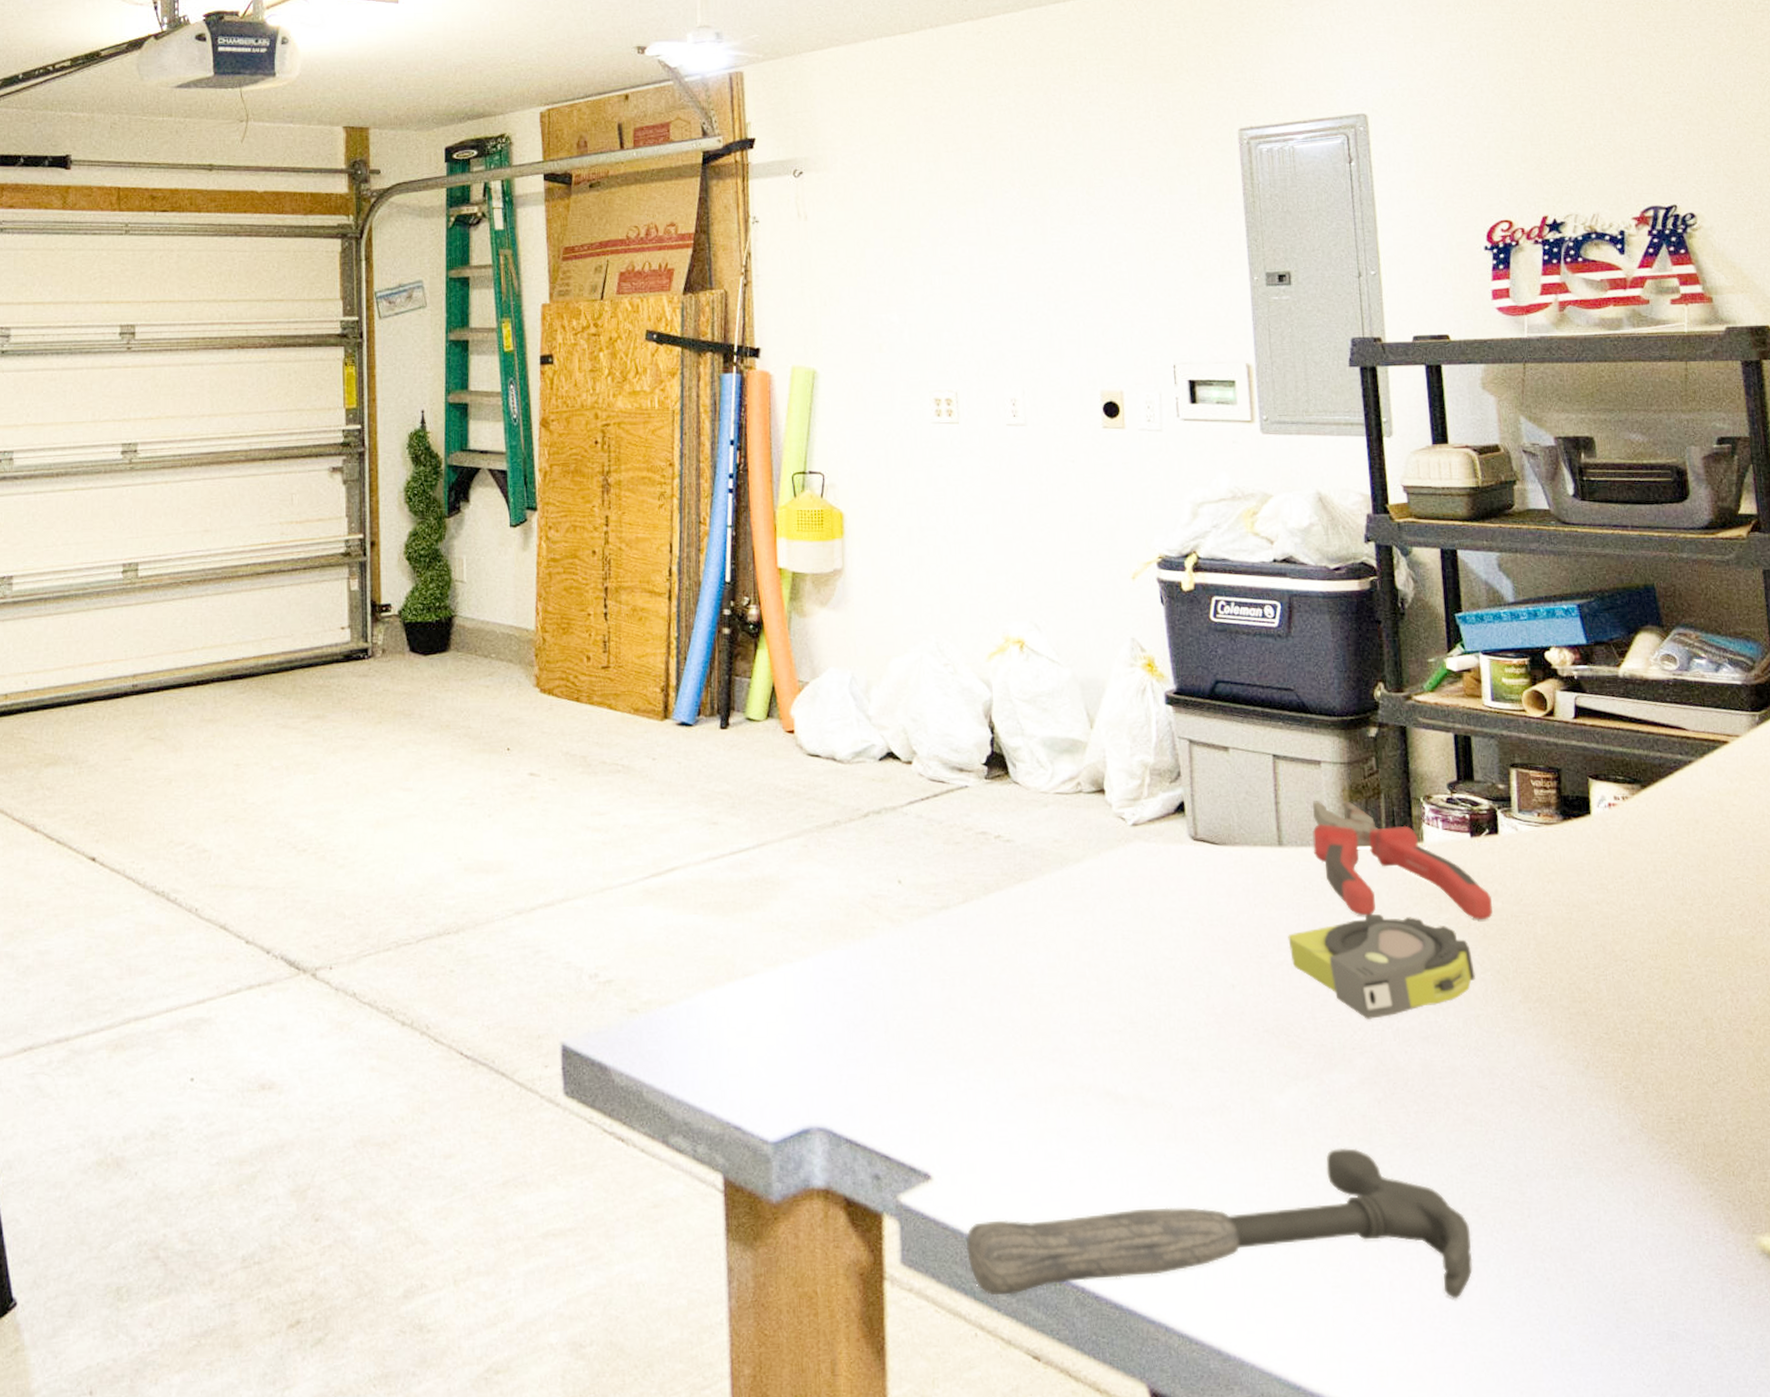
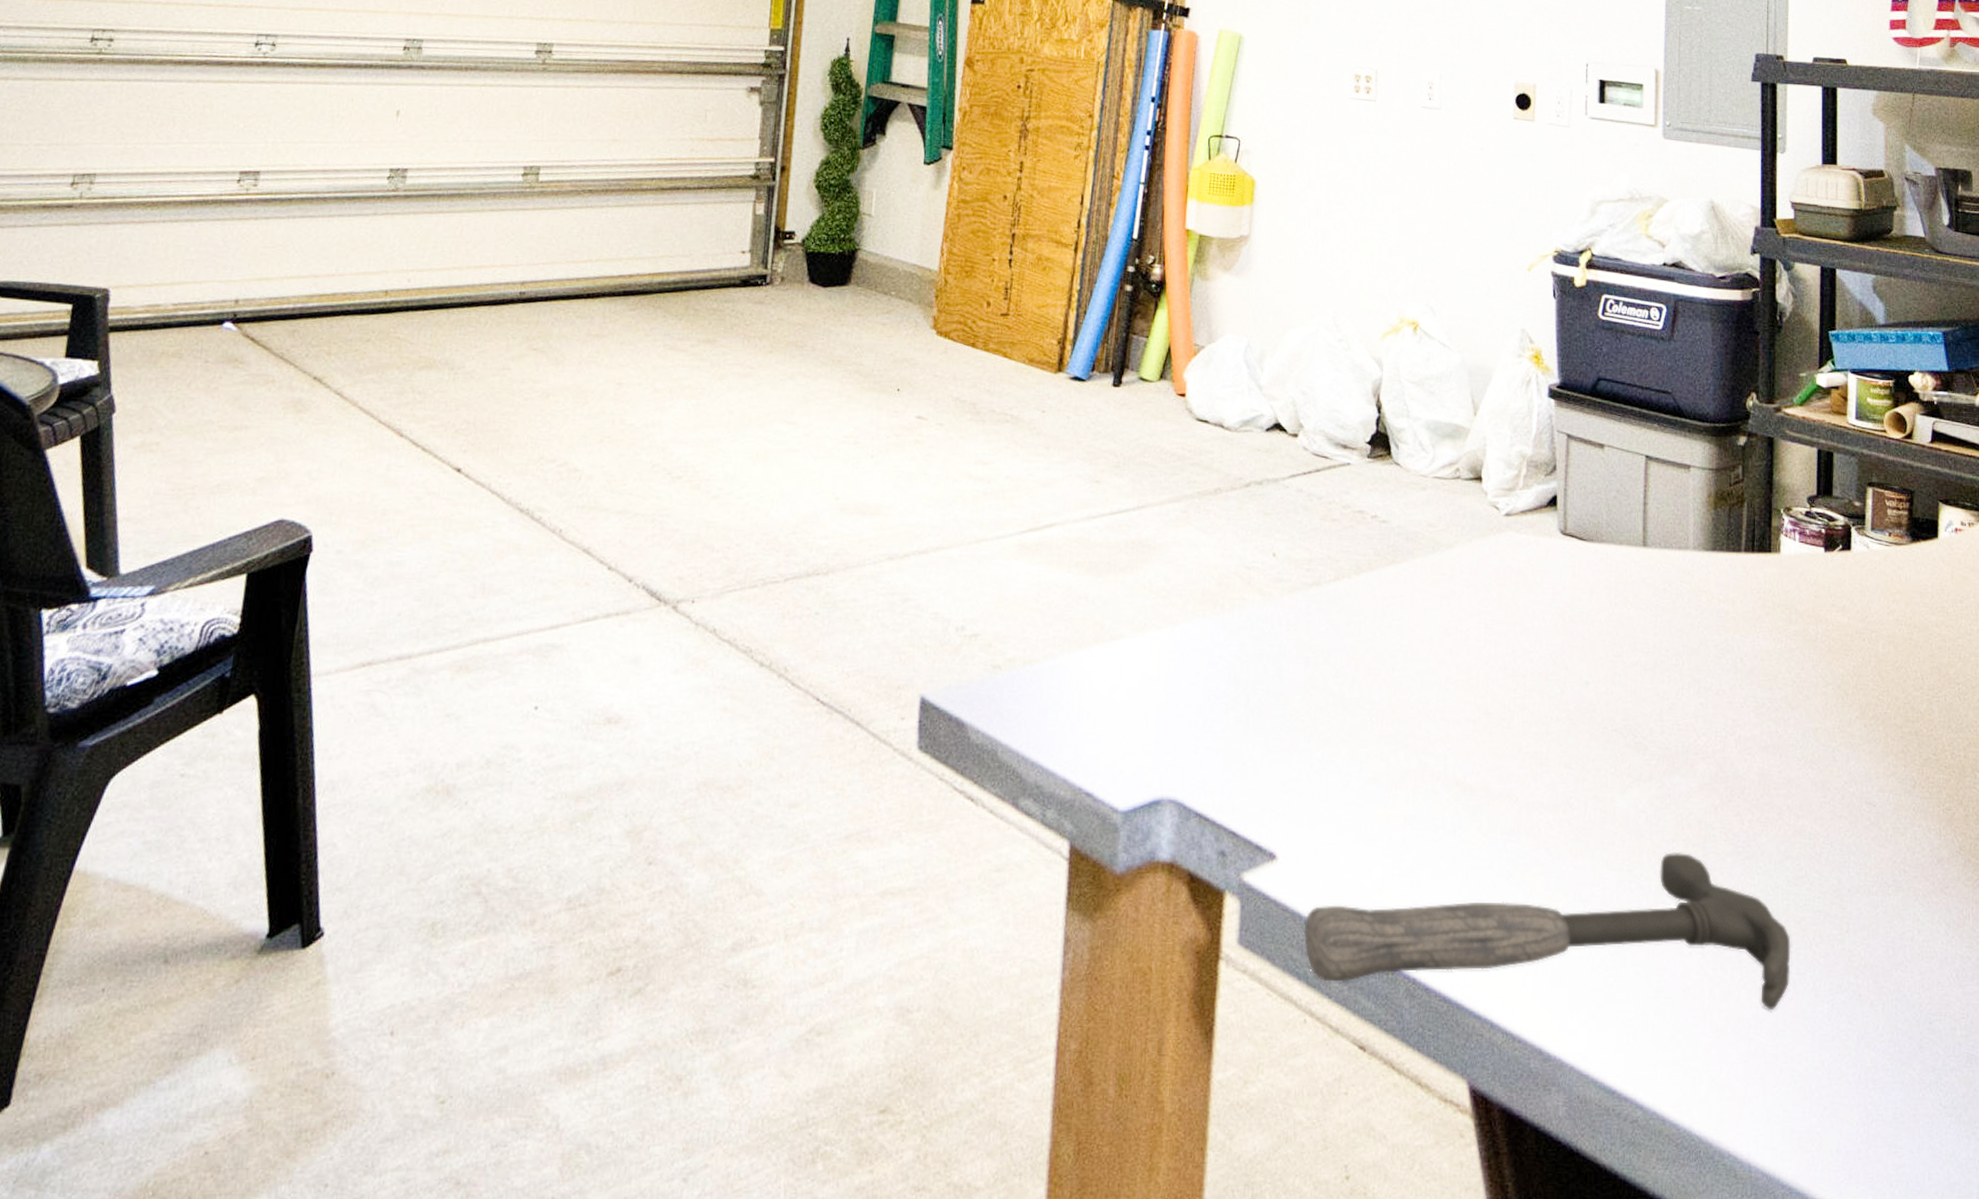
tape measure: present [1288,913,1476,1019] -> none [1644,620,1818,725]
pliers: present [1312,801,1493,919] -> none [1675,504,1839,634]

